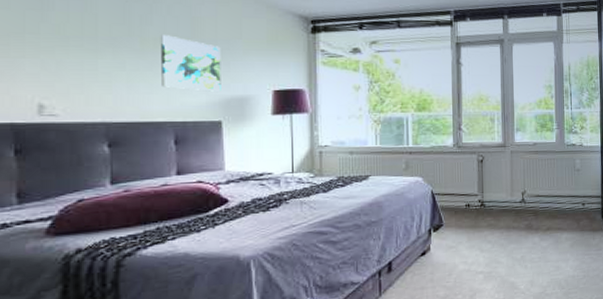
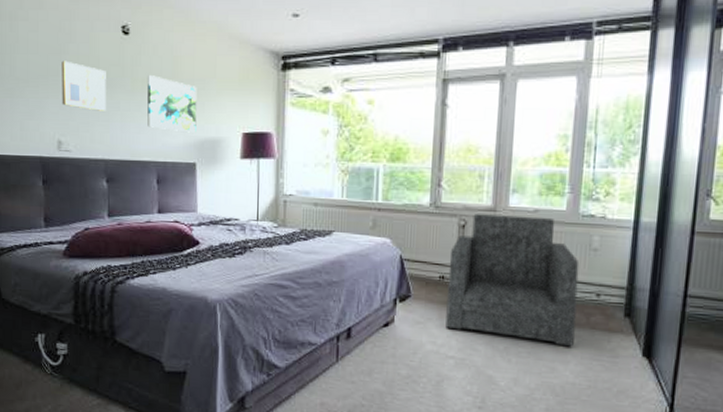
wall art: none [44,17,107,71] -> present [61,60,106,111]
armchair: none [472,148,571,248] -> present [445,214,580,347]

